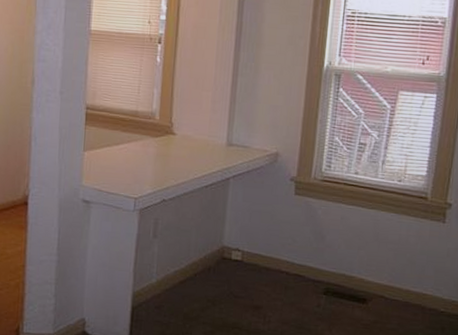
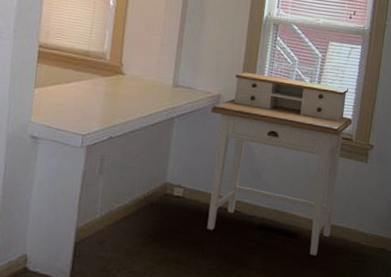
desk: none [268,127,427,323] -> present [207,72,352,256]

